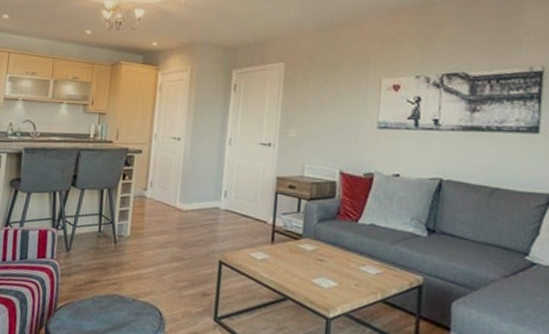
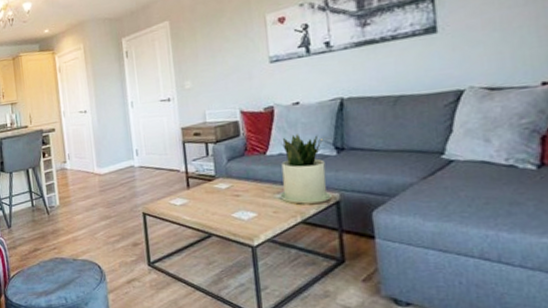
planter: none [364,207,416,284] -> present [280,134,332,204]

